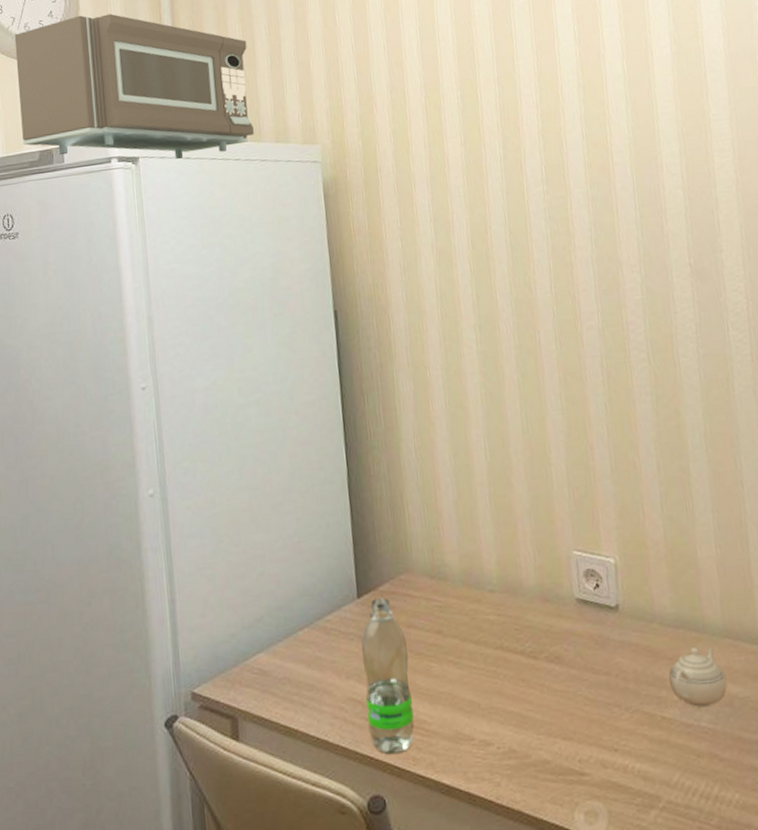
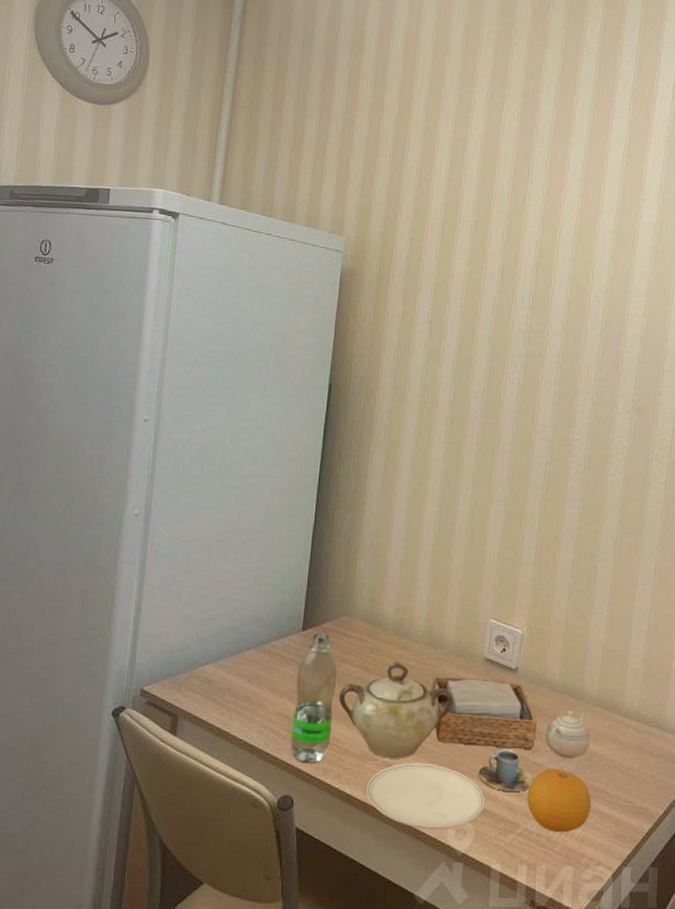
microwave: present [14,13,254,159] -> none [72,71,297,225]
sugar bowl: none [414,618,550,736] -> present [338,662,453,759]
plate: none [467,735,613,817] -> present [366,763,485,830]
napkin holder: none [519,622,659,708] -> present [431,676,537,749]
cup: none [597,706,666,758] -> present [478,749,533,792]
fruit: none [661,721,746,802] -> present [527,768,591,833]

